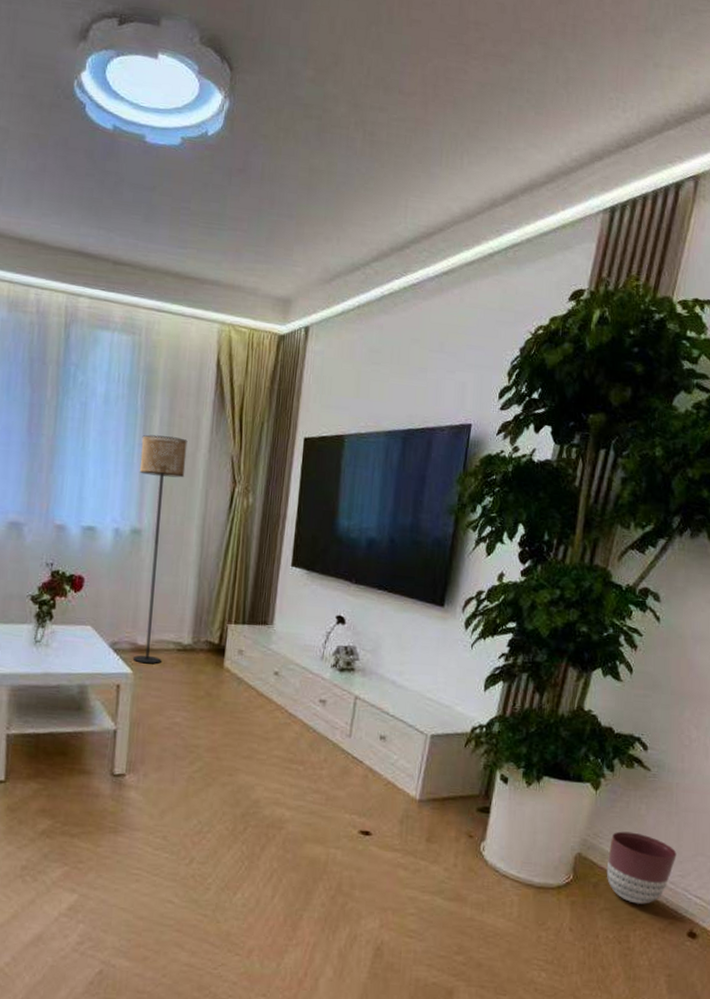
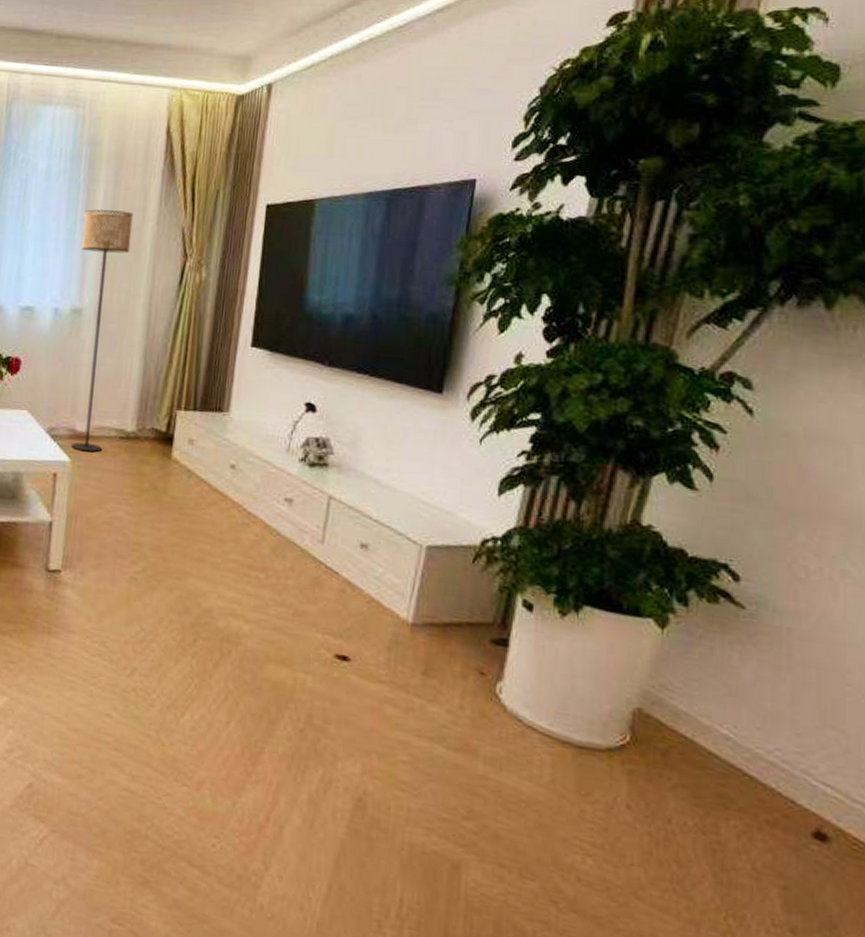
planter: present [606,831,677,904] -> none [680,684,791,786]

